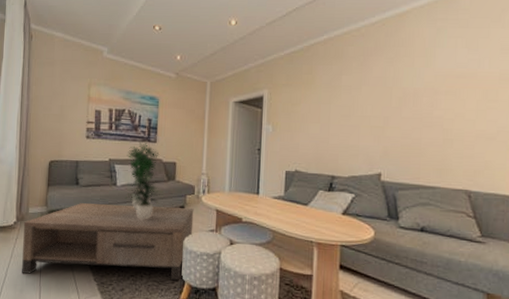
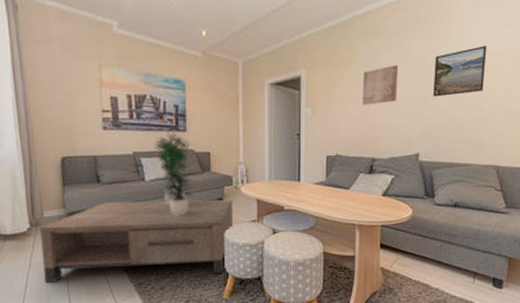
wall art: none [323,87,359,124] -> present [362,65,399,105]
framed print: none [395,69,452,118] -> present [433,46,487,97]

